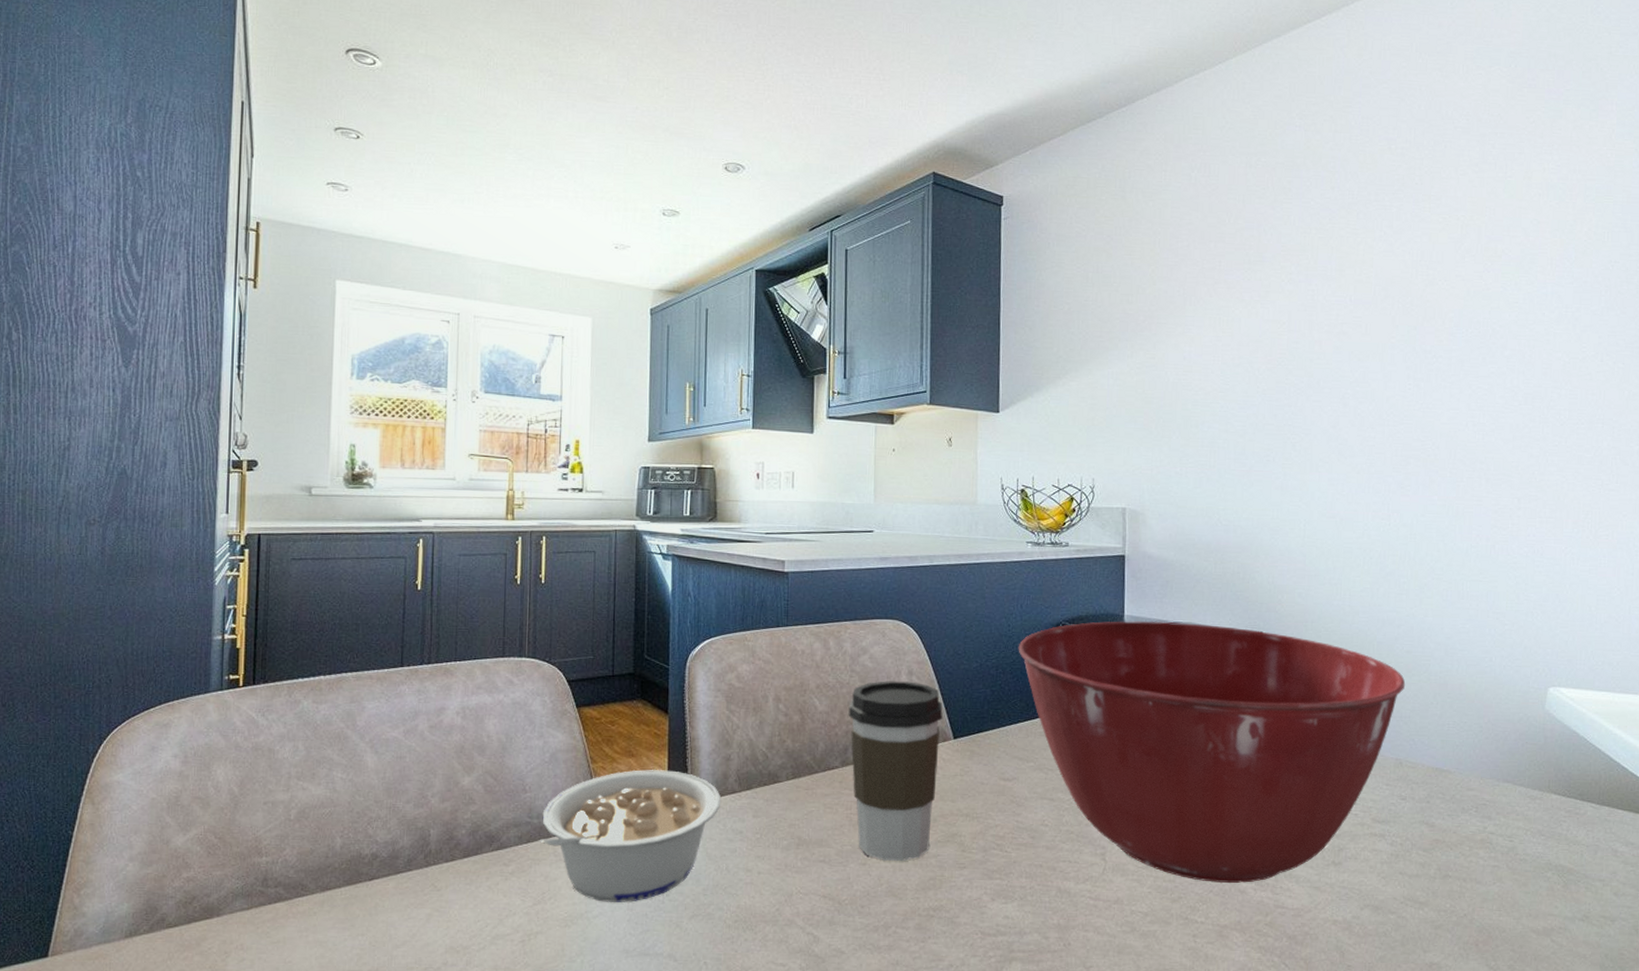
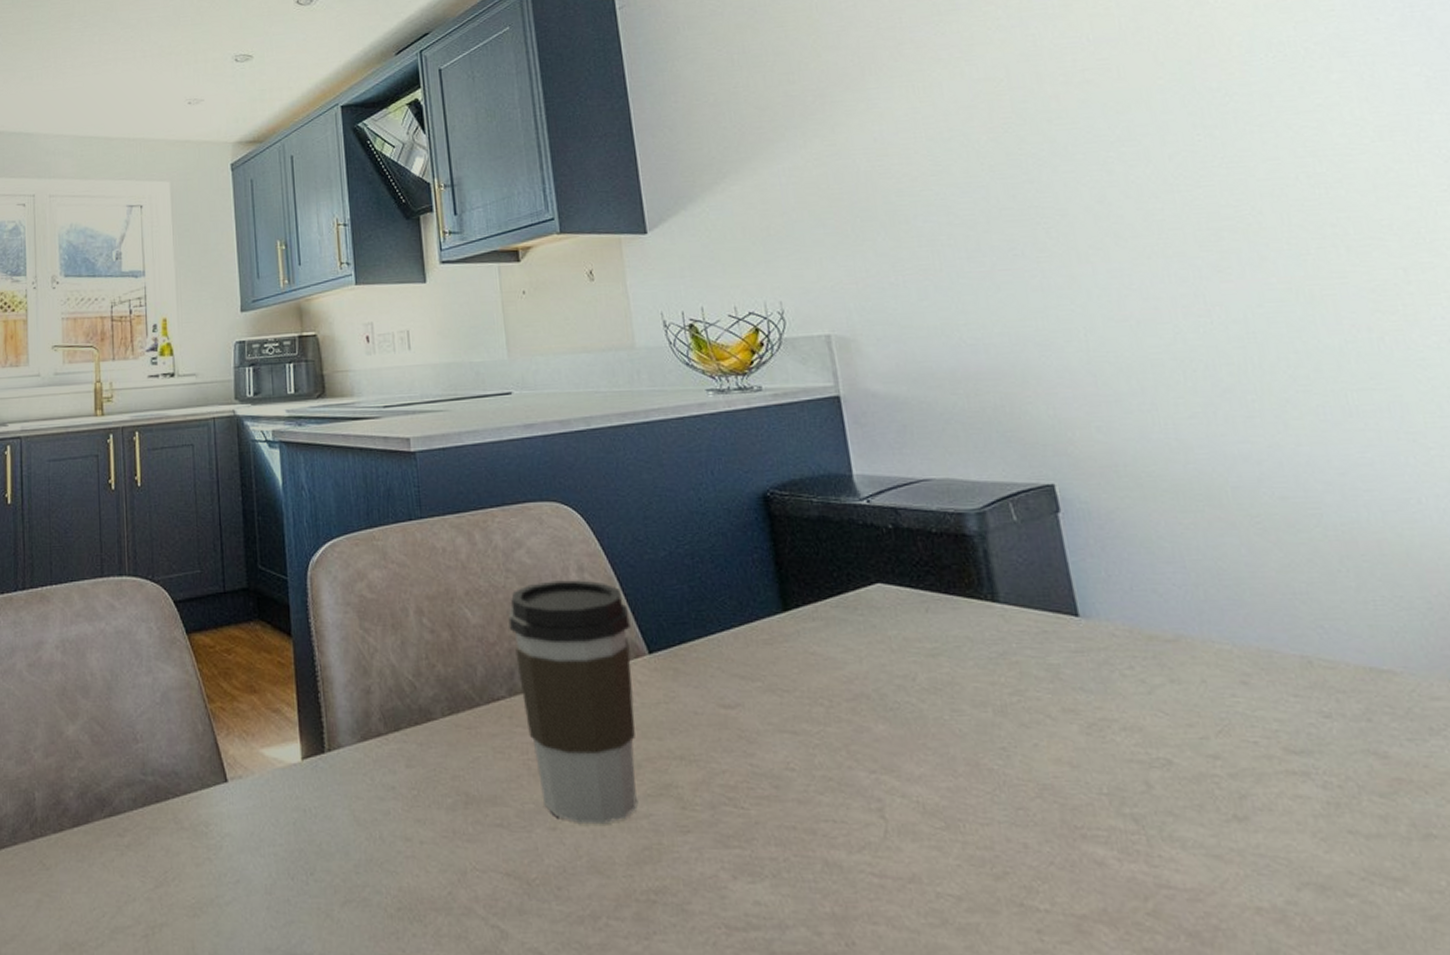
legume: present [539,769,721,903] -> none [156,707,365,885]
mixing bowl: present [1018,621,1406,884] -> none [716,479,1291,851]

